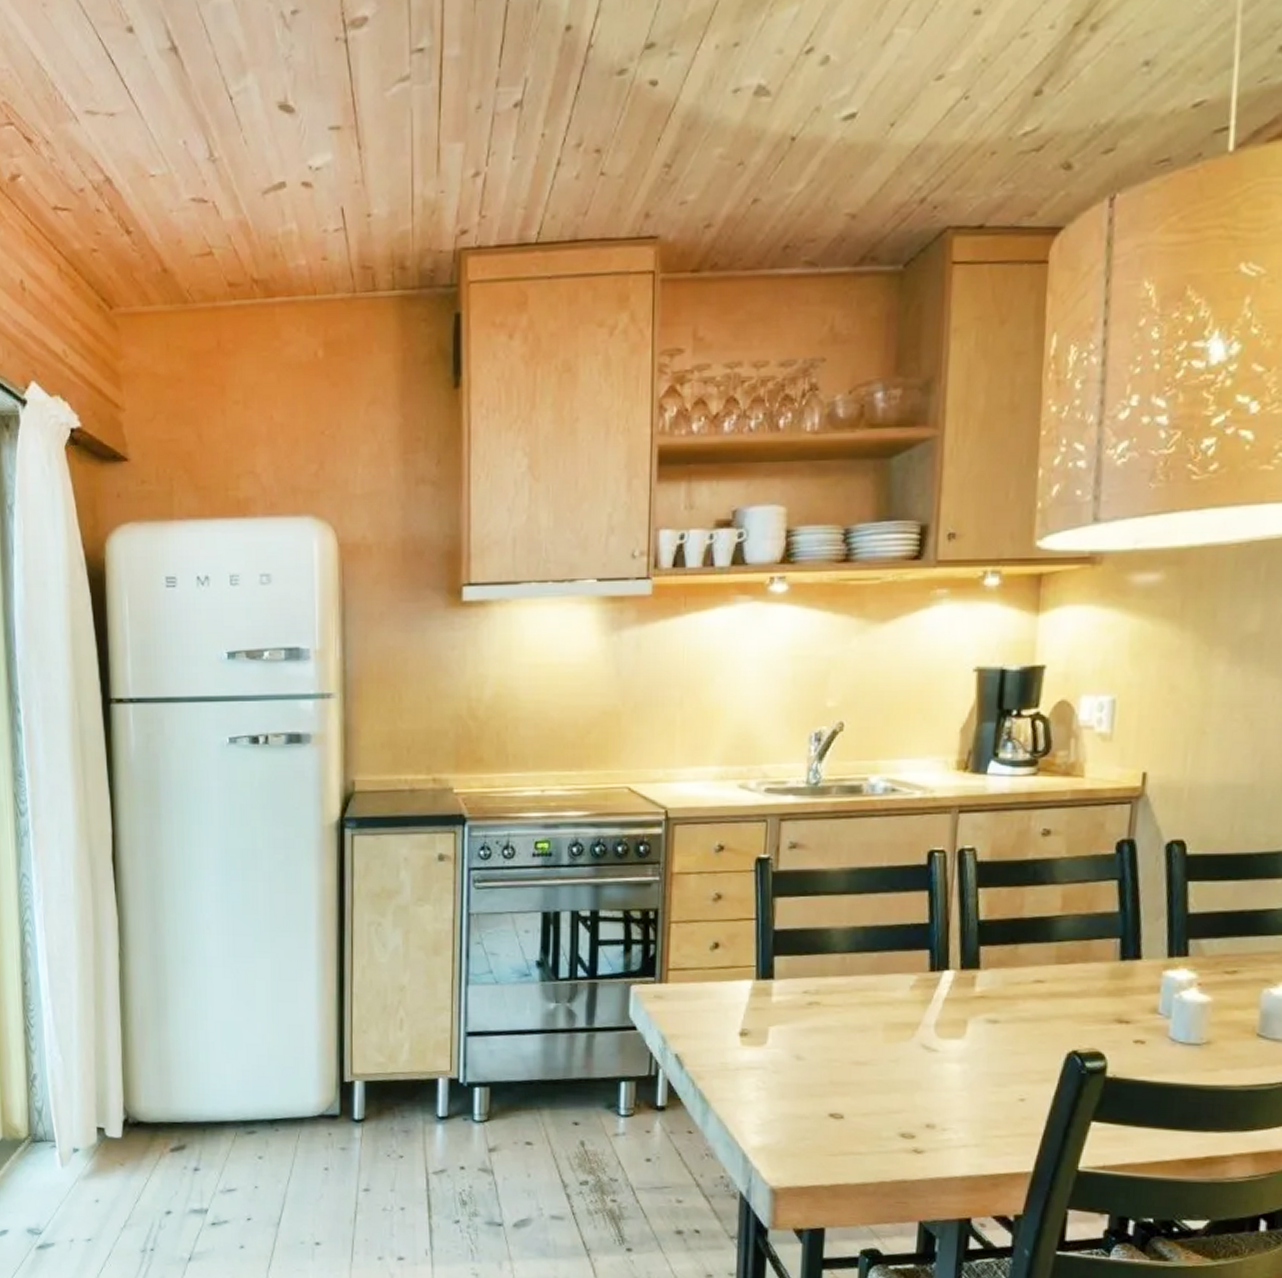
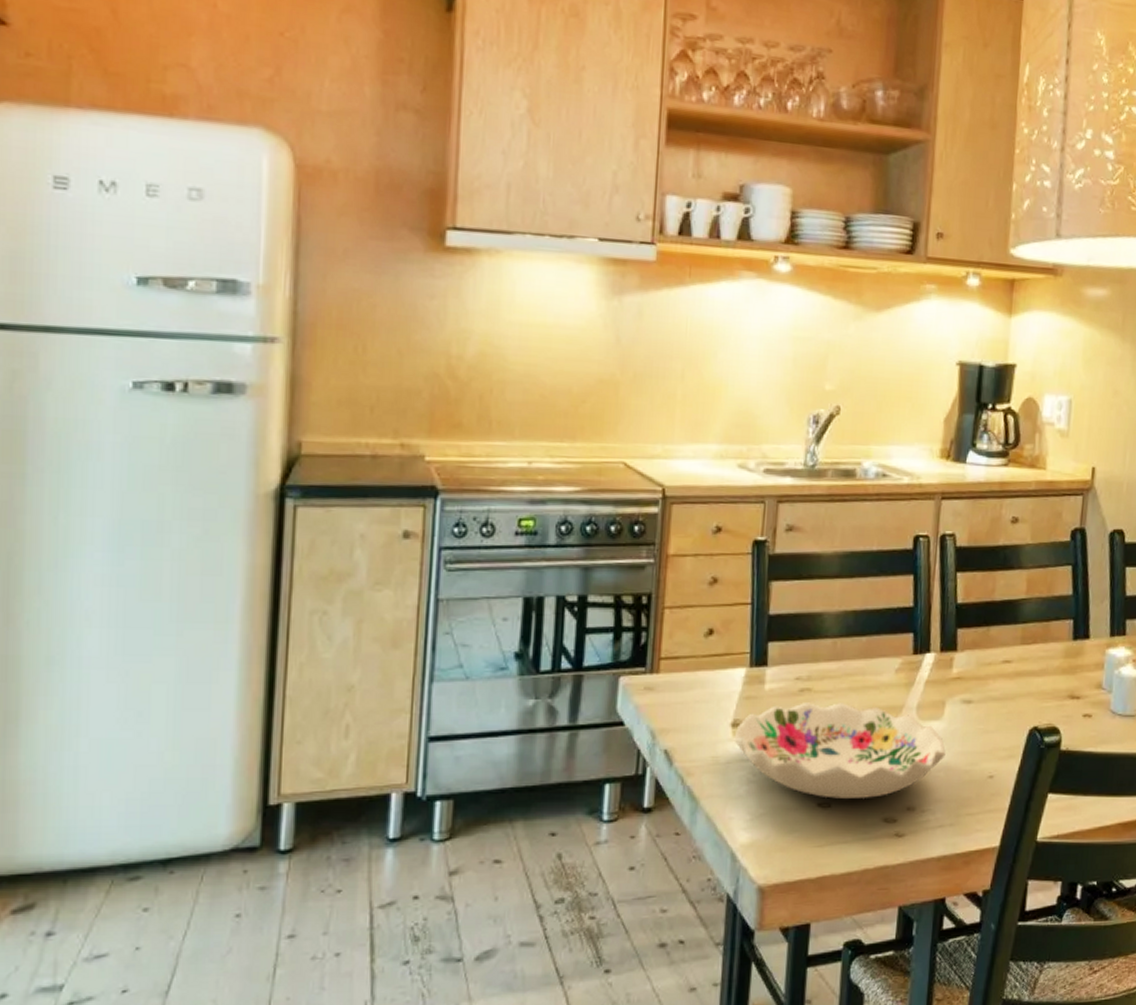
decorative bowl: none [742,1015,969,1113] -> present [734,702,946,799]

